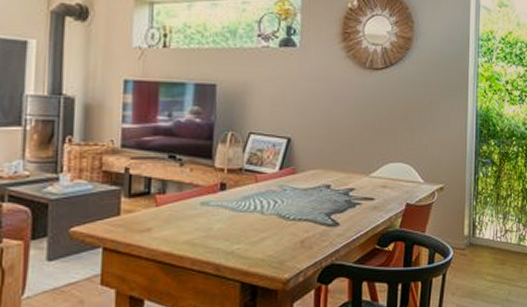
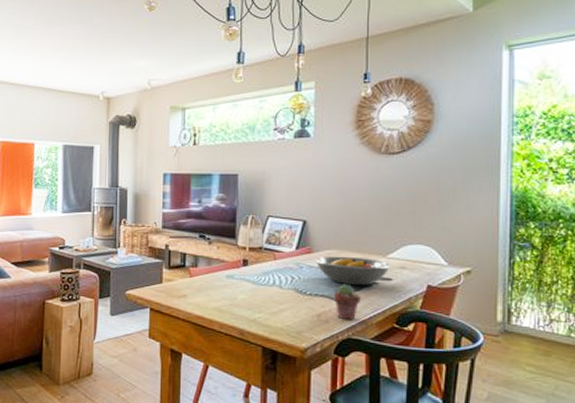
fruit bowl: none [299,176,373,207] -> present [315,256,390,286]
potted succulent: none [317,206,346,245] -> present [333,284,362,320]

